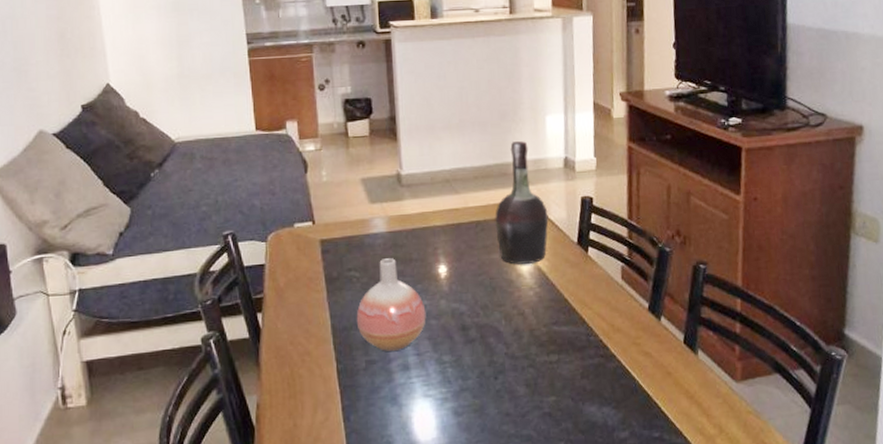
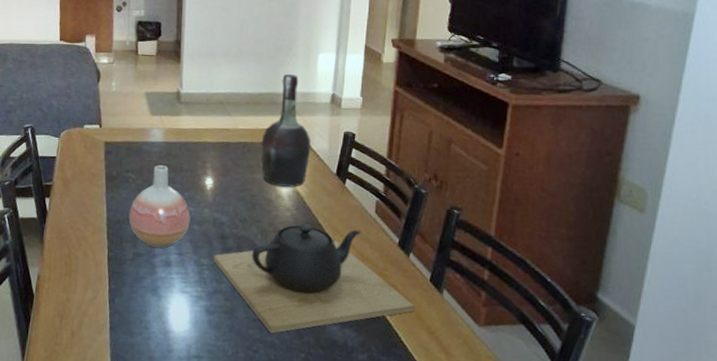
teapot: none [455,299,672,426] -> present [213,223,415,333]

